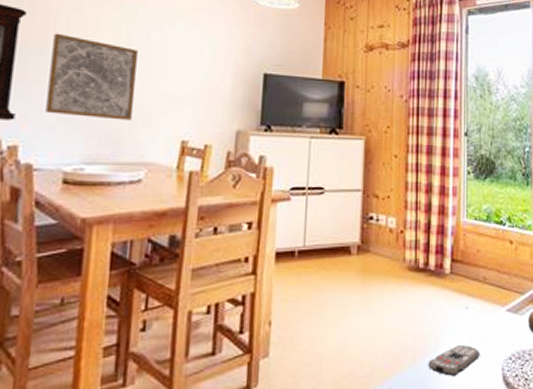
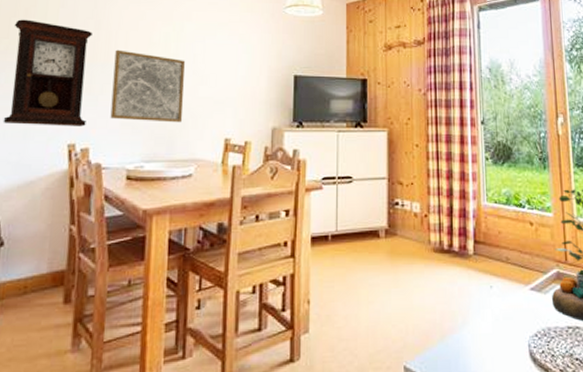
remote control: present [428,344,480,376] -> none [457,321,506,352]

